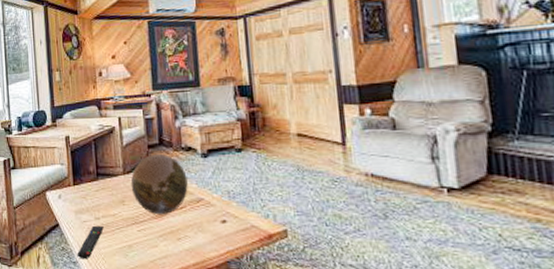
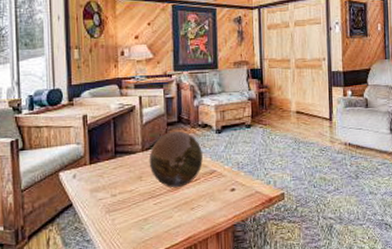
remote control: present [77,226,104,260] -> none [91,203,120,237]

